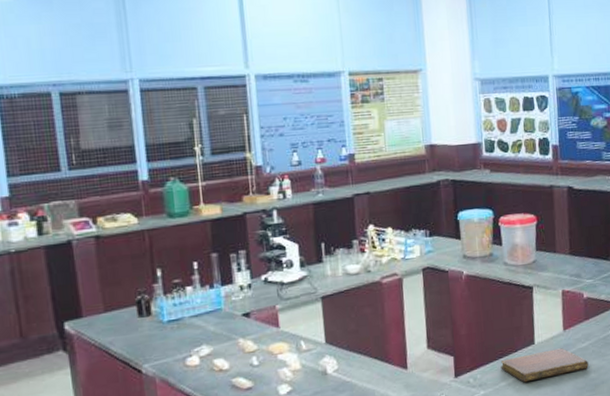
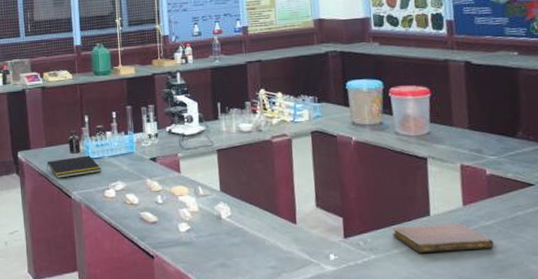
notepad: none [106,317,182,351] -> present [47,155,102,178]

